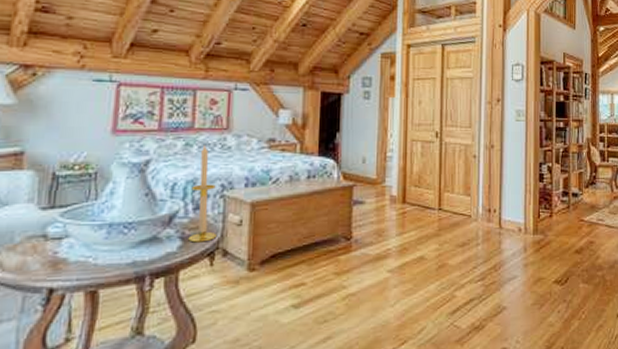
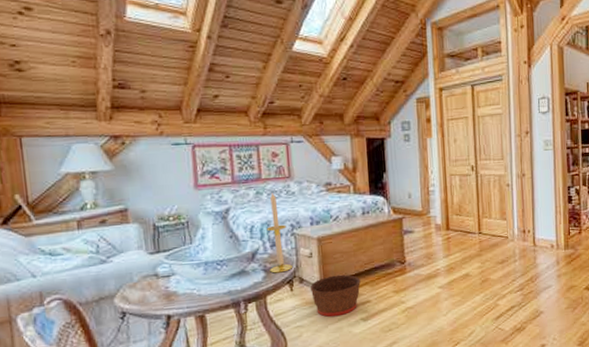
basket: none [234,249,296,302] -> present [310,274,361,317]

